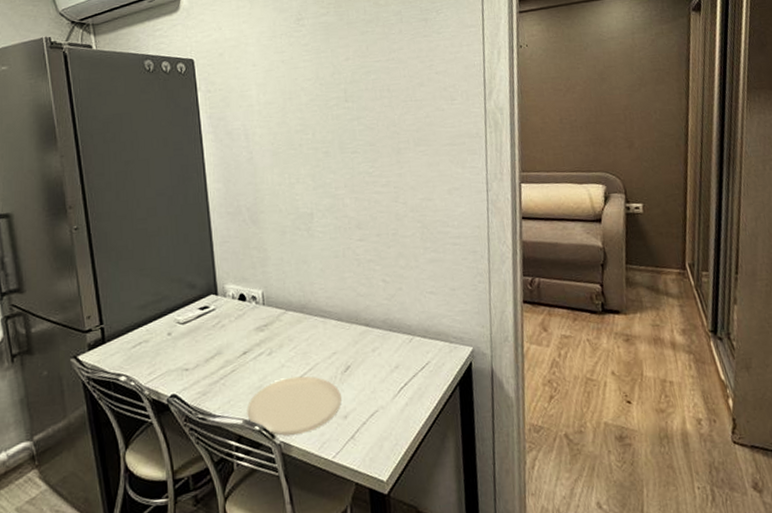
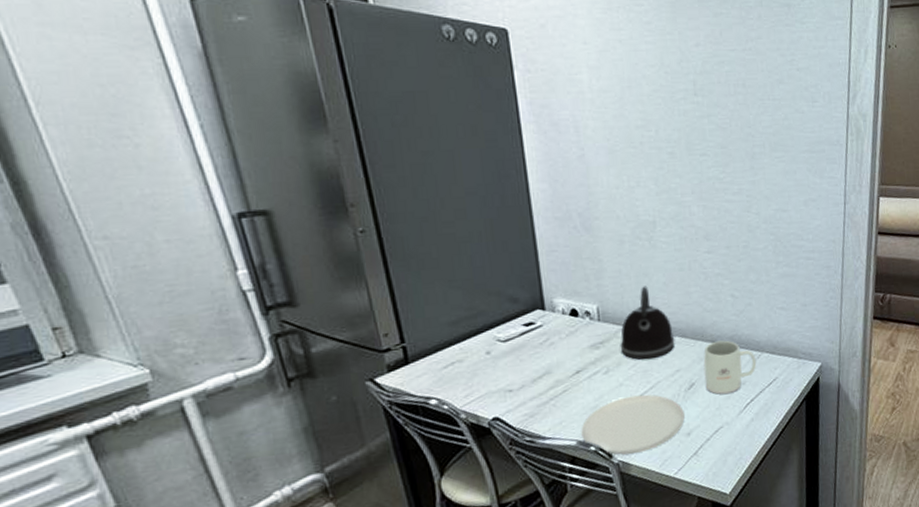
kettle: none [282,272,332,342] -> present [620,286,675,360]
mug: none [358,324,409,378] -> present [703,340,757,395]

